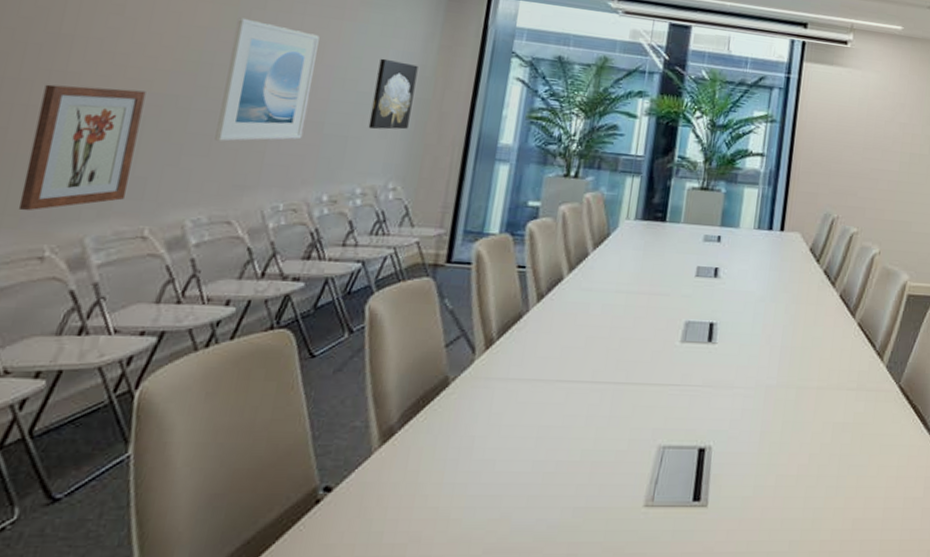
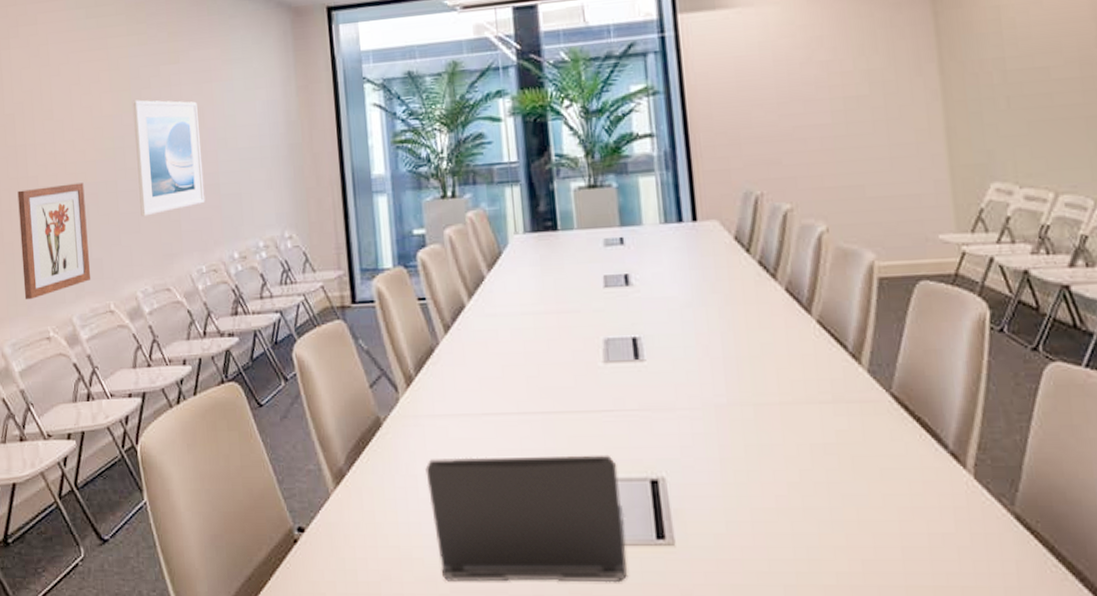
wall art: present [368,58,419,130] -> none [250,111,288,182]
laptop computer: none [477,420,673,542] -> present [425,455,629,583]

